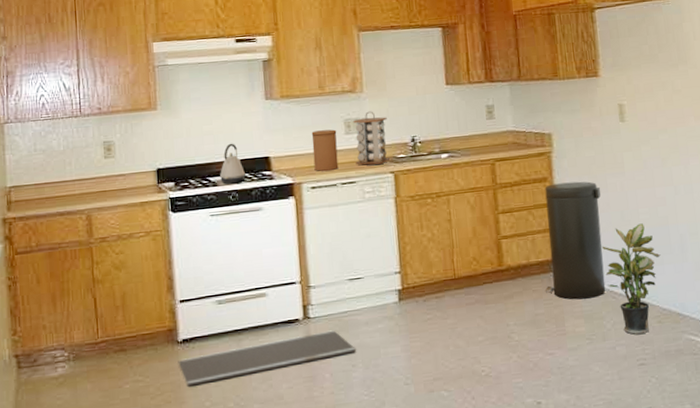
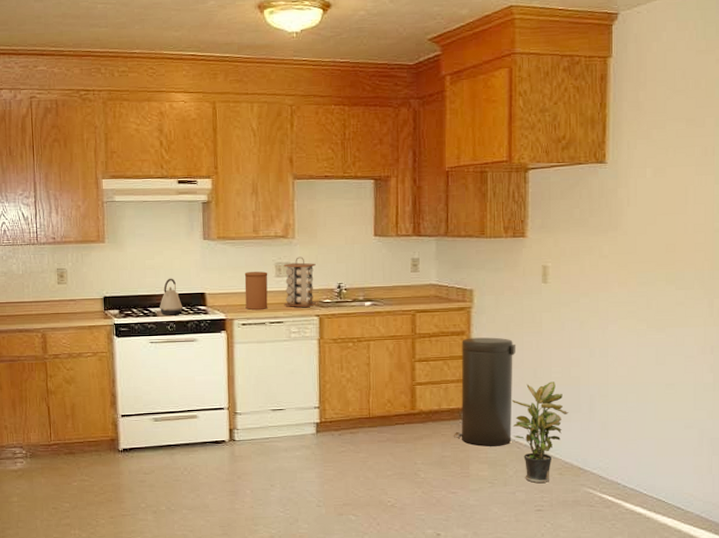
door mat: present [178,330,356,388] -> none [118,453,275,490]

